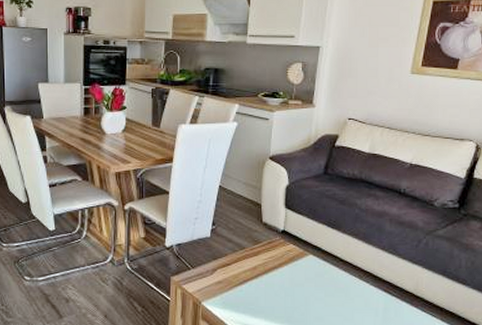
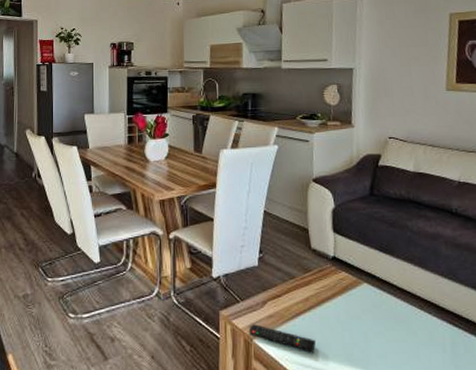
remote control: none [198,289,260,315] -> present [249,324,316,353]

